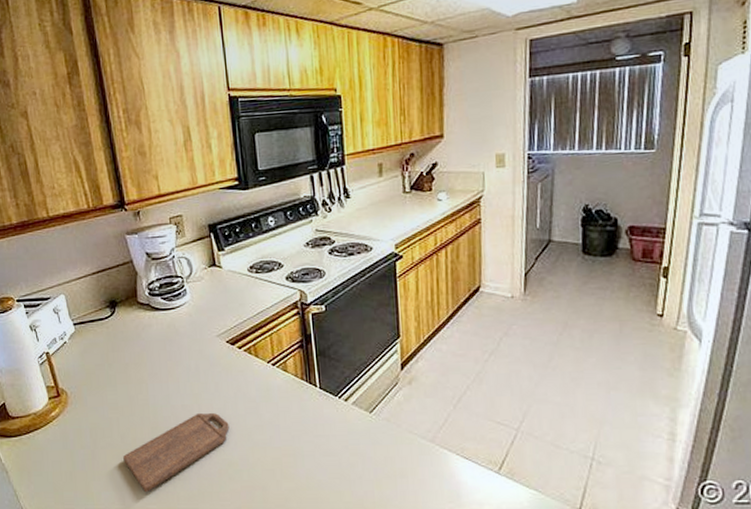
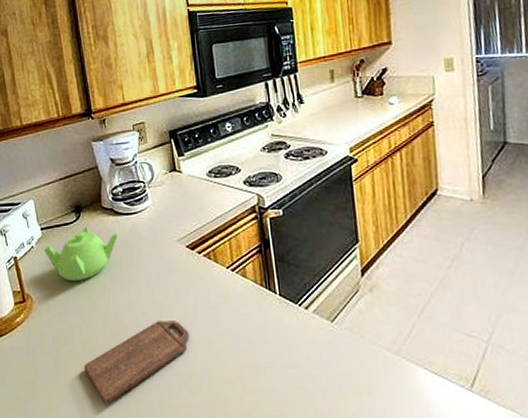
teapot: none [77,321,156,377] -> present [43,226,118,282]

